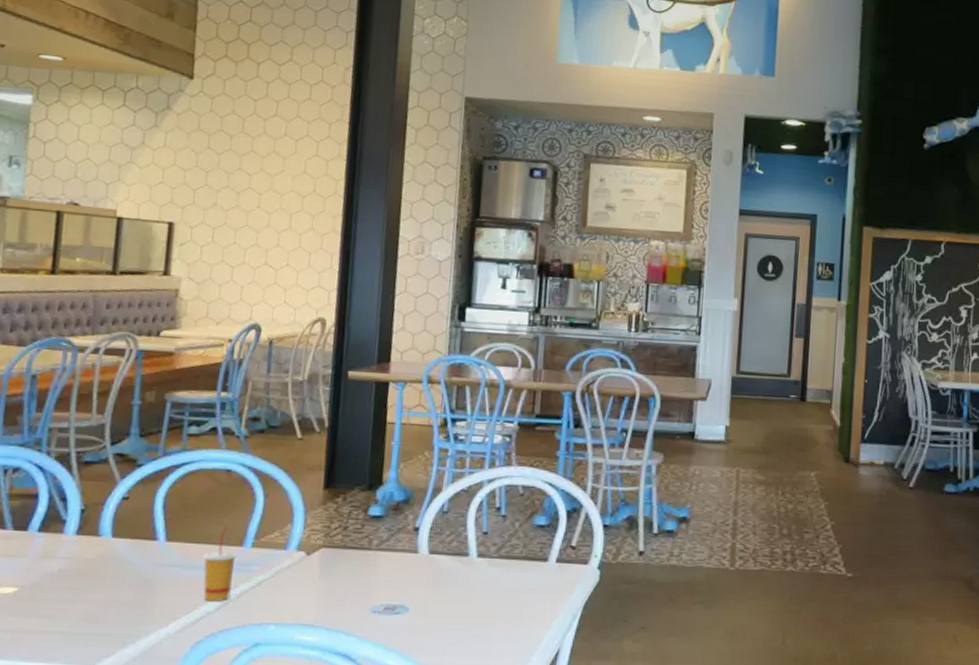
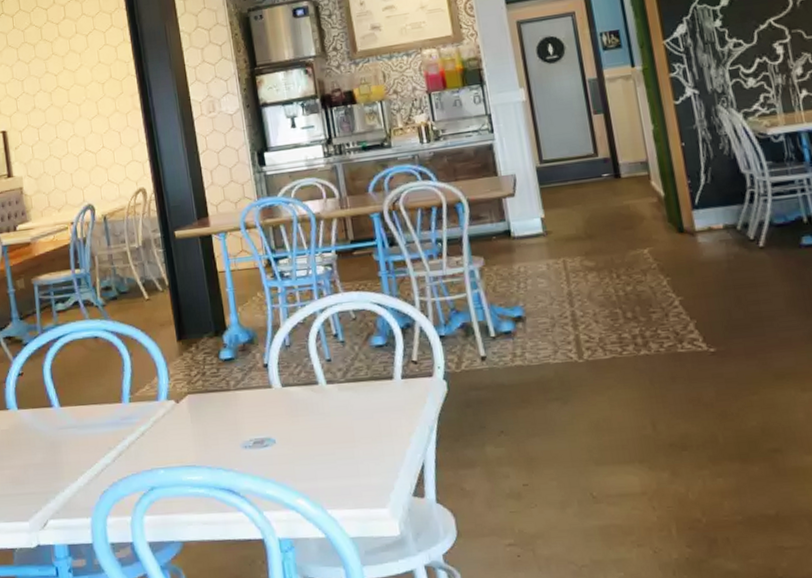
drinking cup: present [203,525,238,602] -> none [92,385,121,455]

